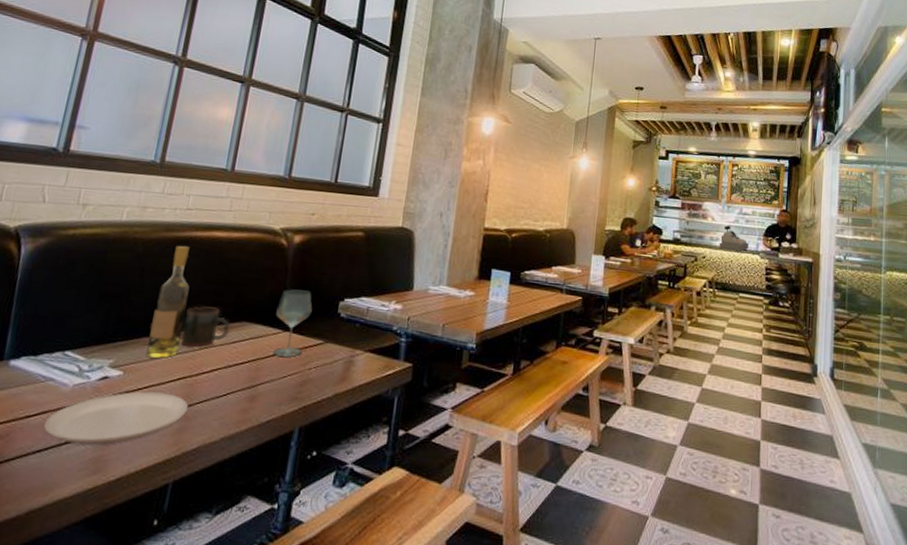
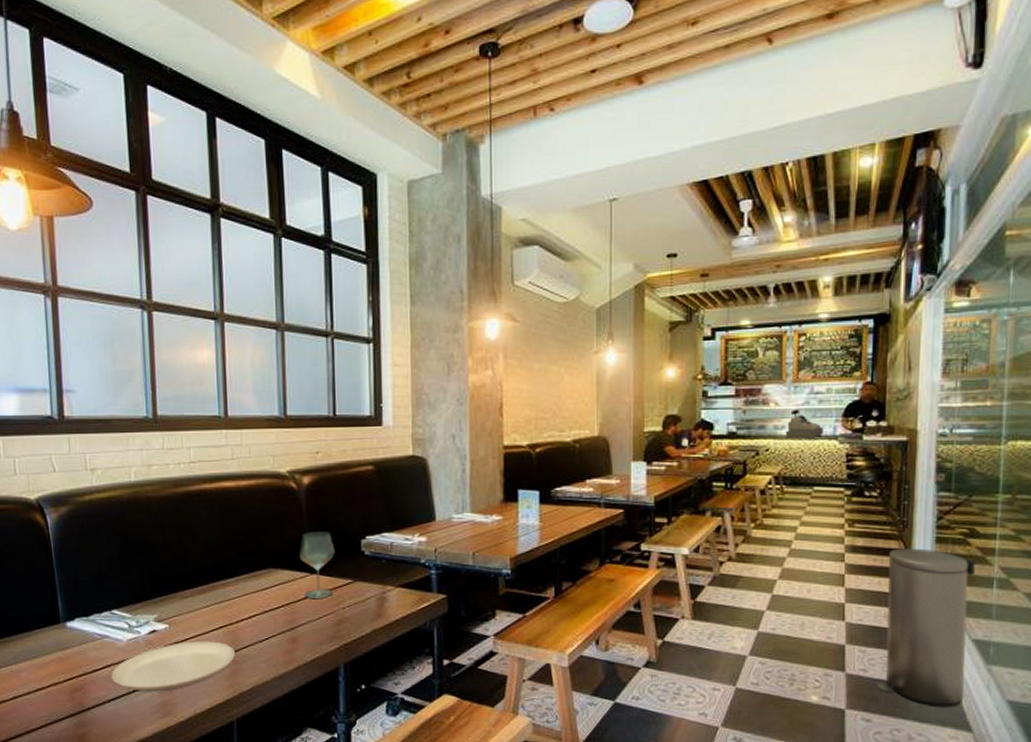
bottle: present [146,245,191,358] -> none [181,499,214,609]
mug: present [180,306,230,347] -> none [212,557,258,597]
pedal bin: none [785,355,864,508] -> present [876,548,975,708]

